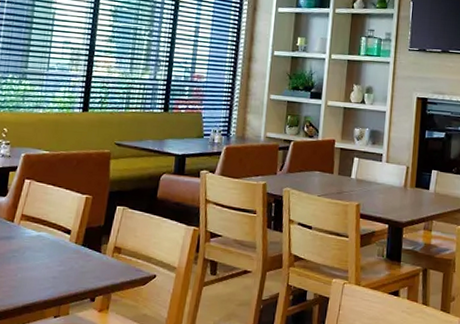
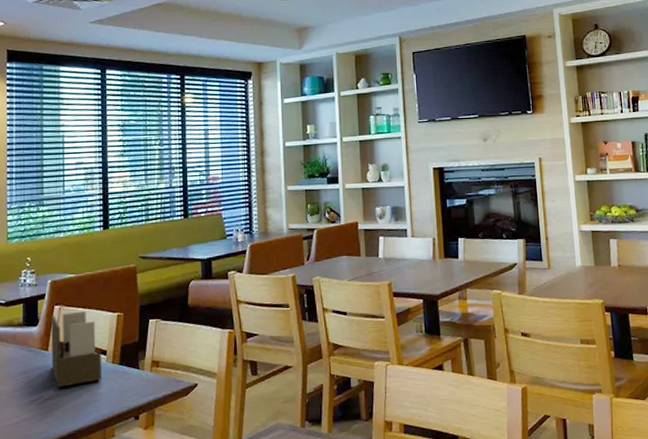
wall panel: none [15,188,66,260] -> present [51,311,101,387]

